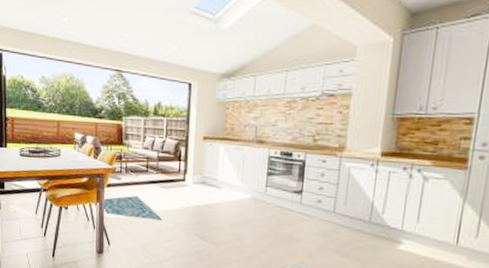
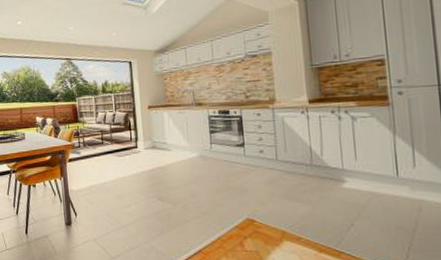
rug: present [102,195,163,221] -> none [65,166,122,188]

